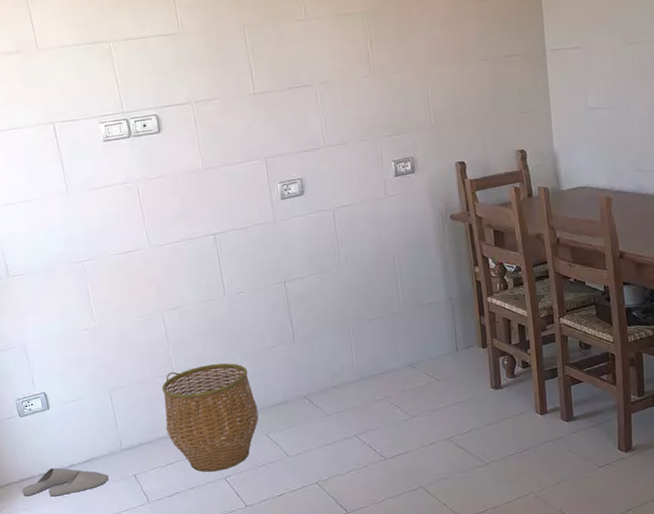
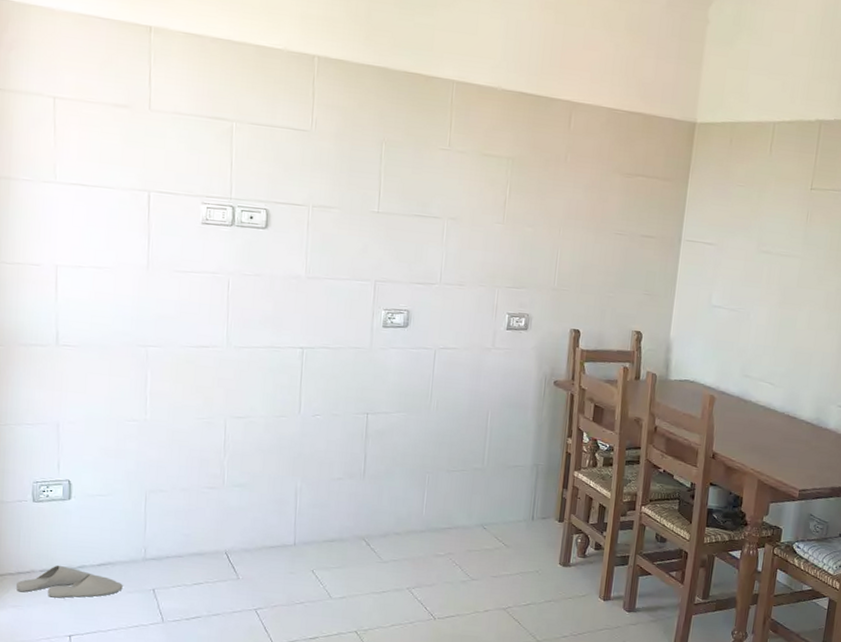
basket: present [162,363,259,472] -> none [201,484,309,601]

